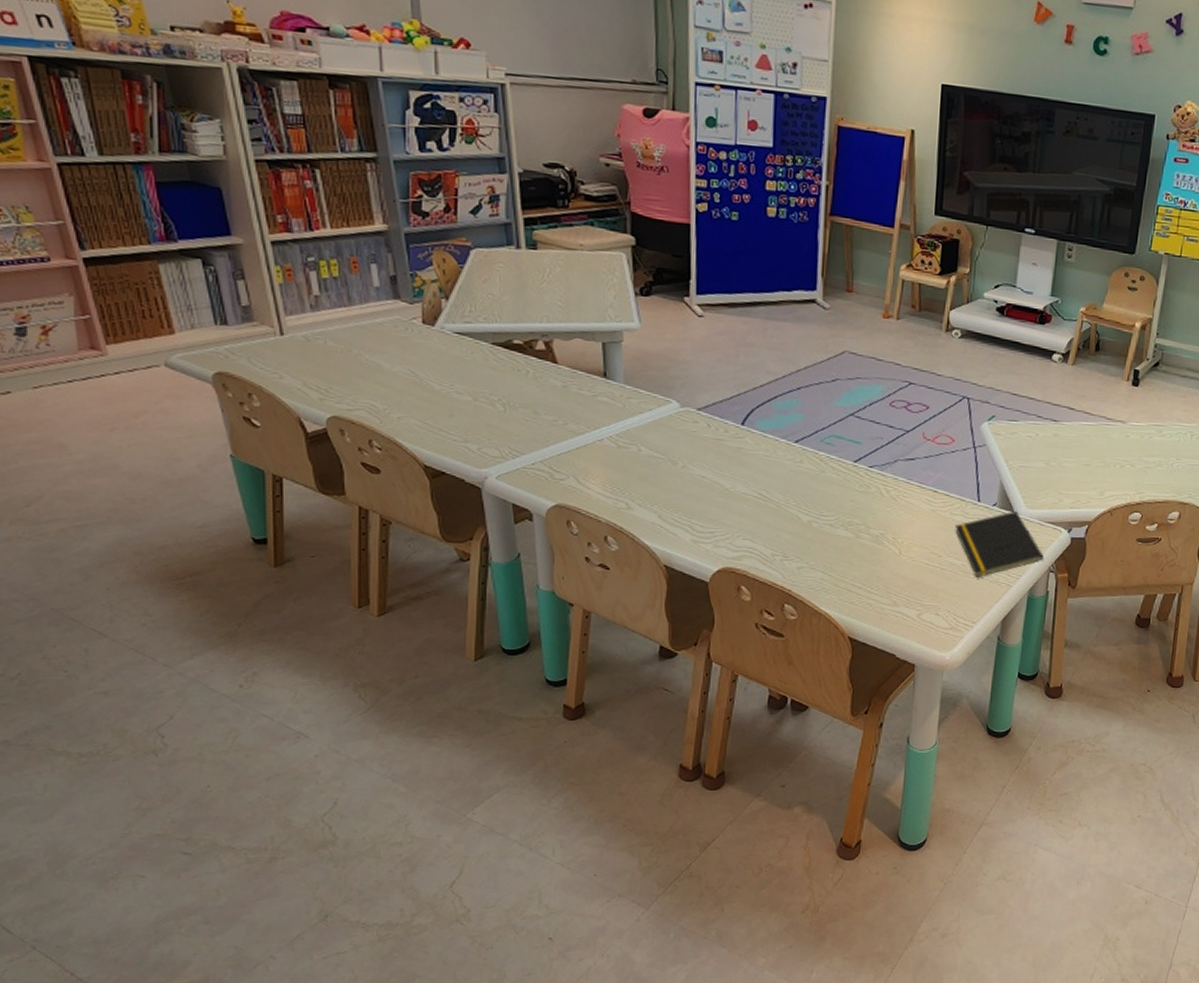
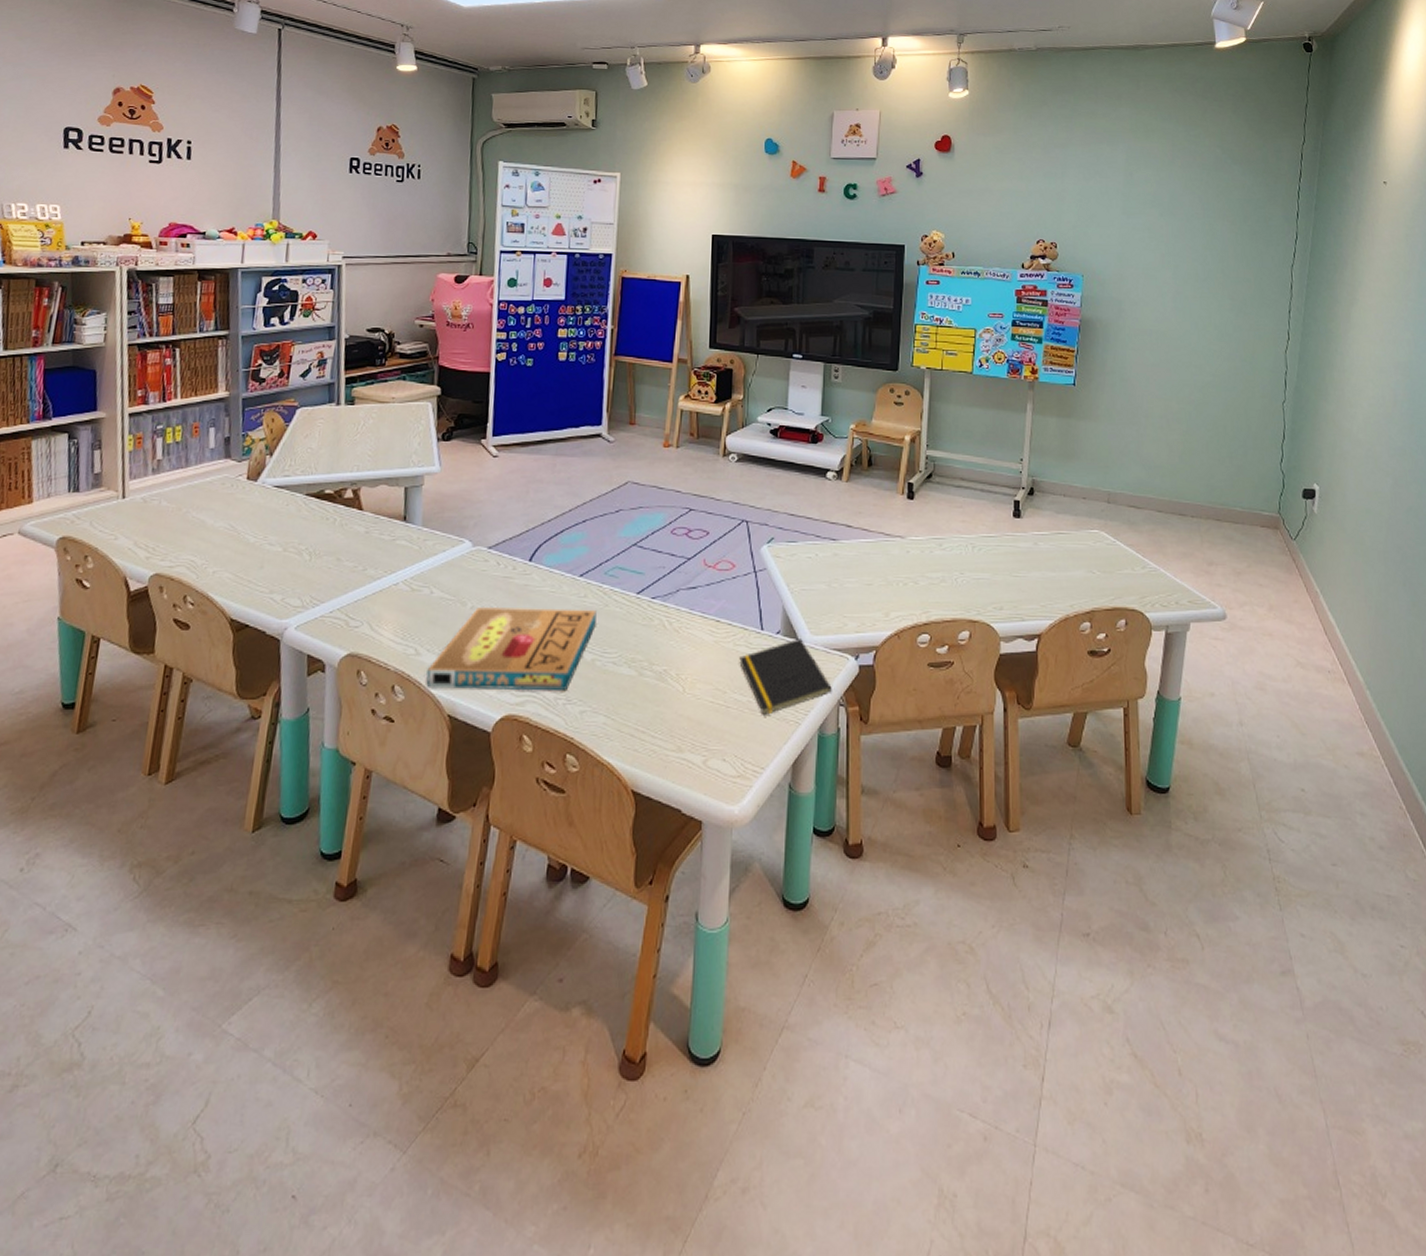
pizza box: none [640,466,813,548] -> present [426,606,597,691]

